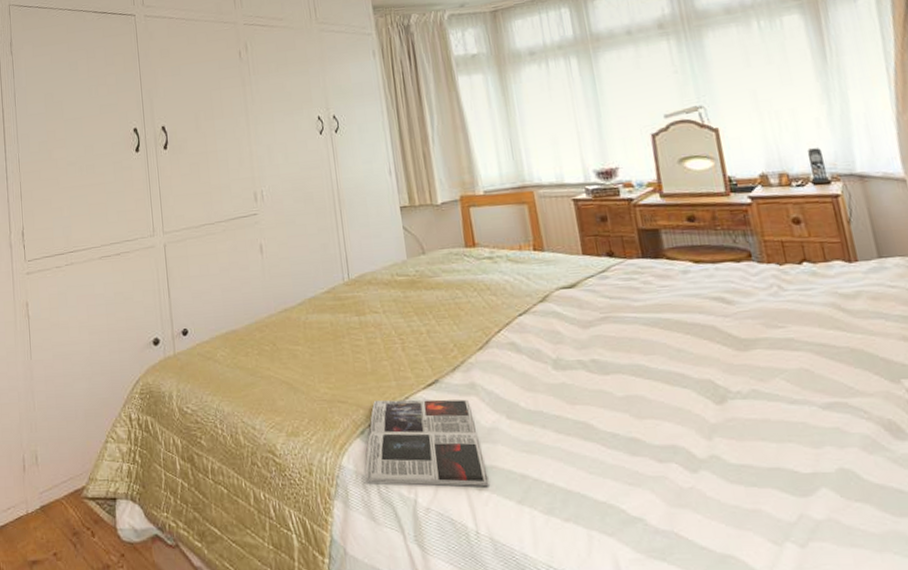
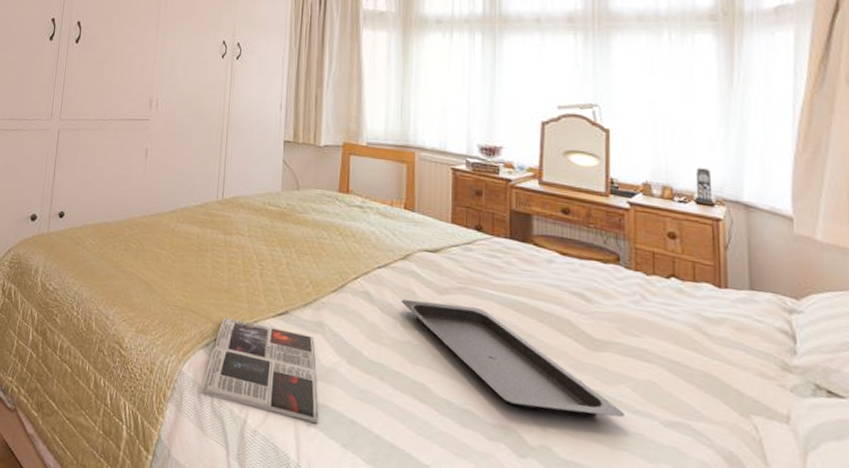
serving tray: none [547,333,785,424] -> present [401,299,626,418]

